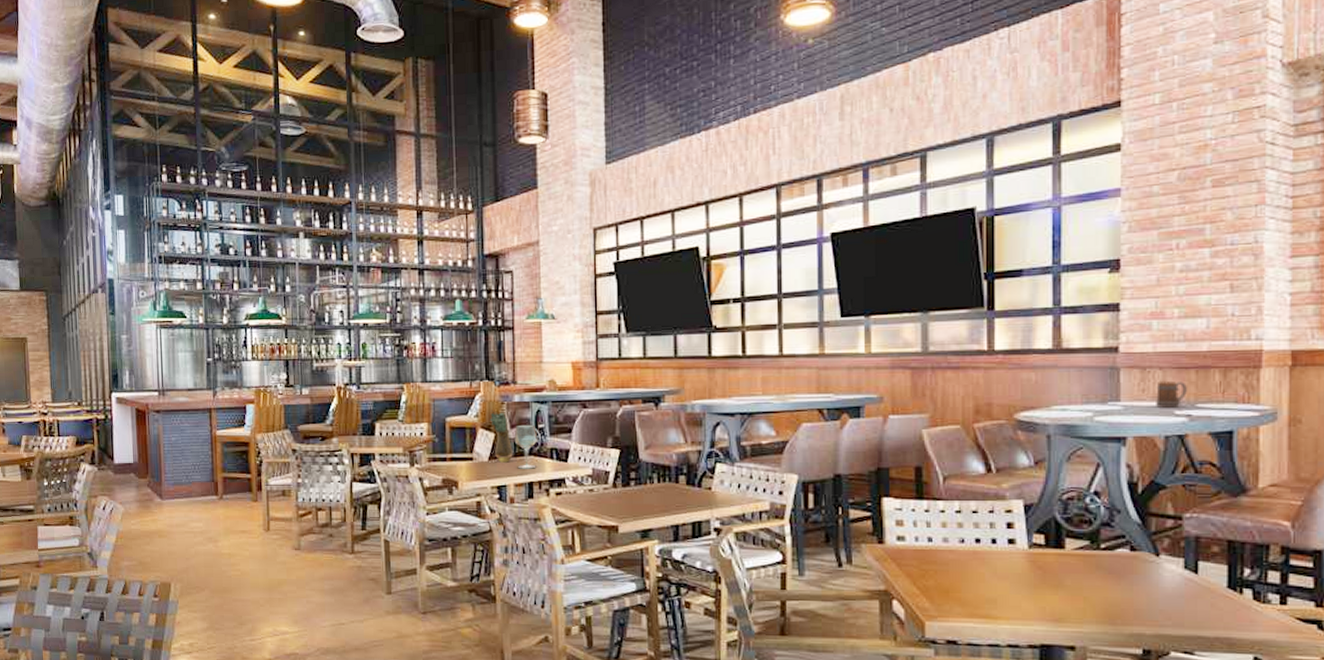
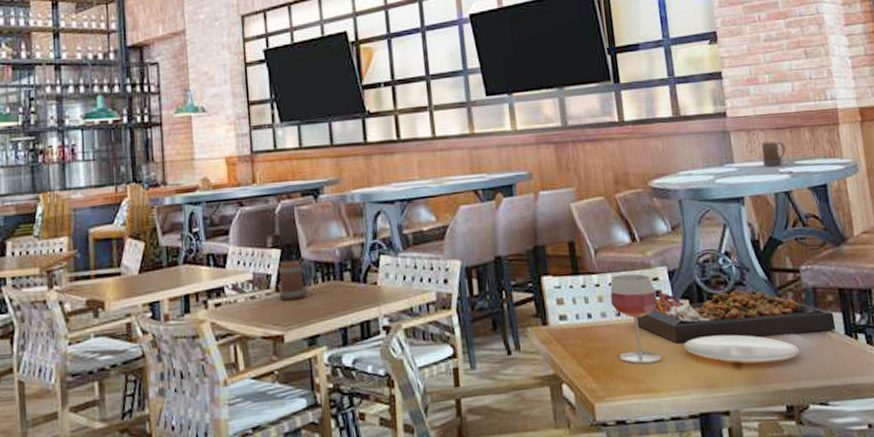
vase: present [489,409,513,463] -> none [138,215,166,276]
wine glass: present [514,424,538,469] -> none [166,229,193,281]
beer mug: none [616,460,652,498] -> present [279,259,316,302]
wineglass: none [955,503,1008,592] -> present [610,273,662,364]
food platter: none [982,519,1217,582] -> present [636,287,836,344]
plate: none [1032,572,1169,606] -> present [684,334,800,364]

